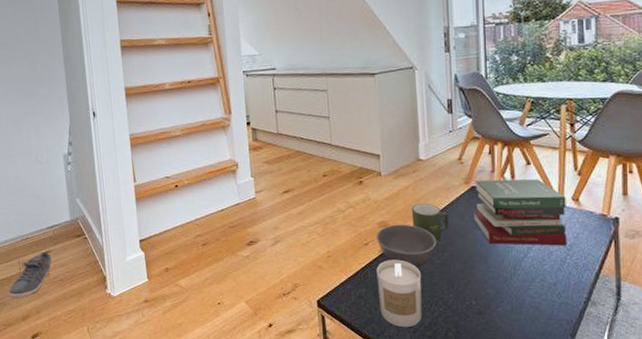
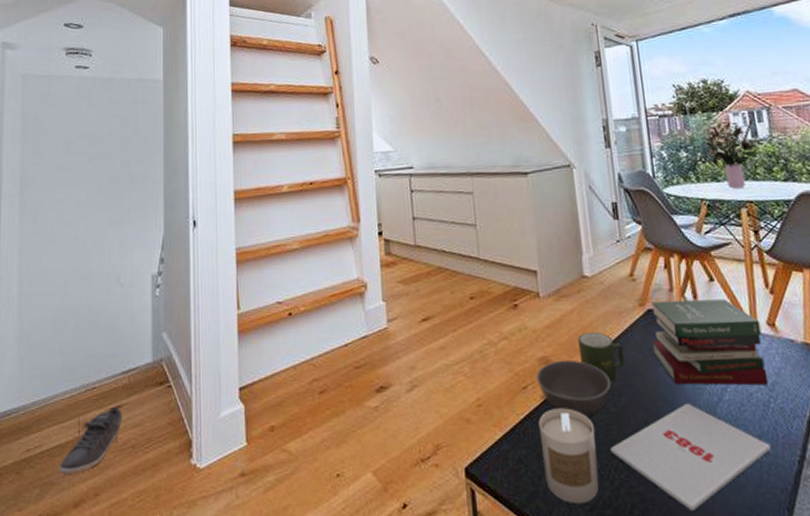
magazine: none [433,258,564,334] -> present [610,403,772,511]
bouquet: none [535,26,587,88] -> present [704,118,762,188]

